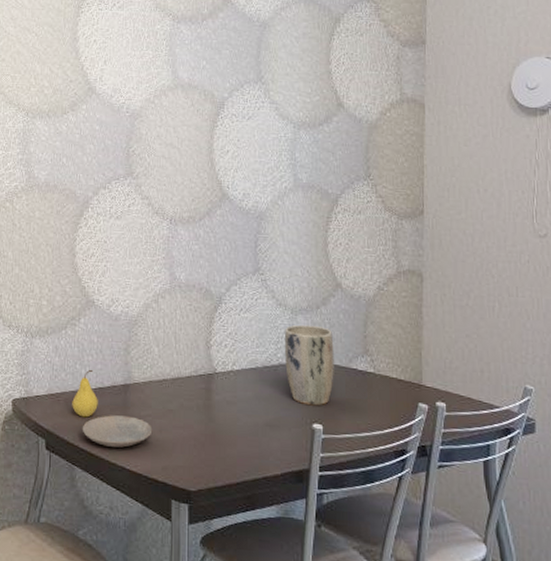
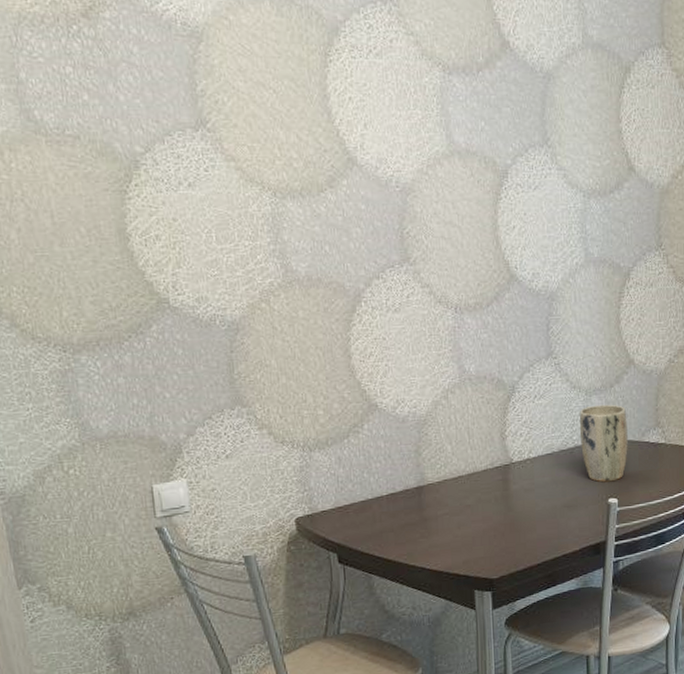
fruit: present [72,369,98,418] -> none [362,476,391,526]
plate: present [82,415,153,448] -> none [376,517,451,551]

